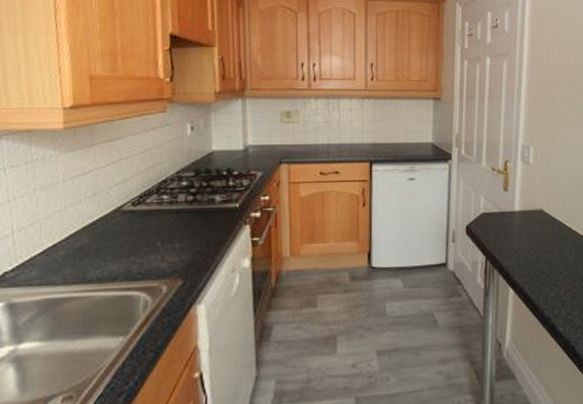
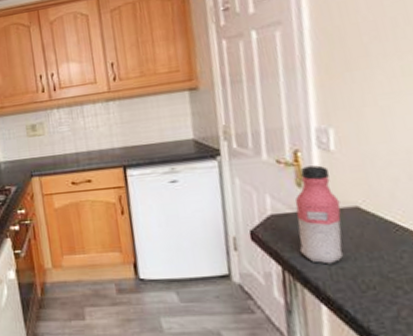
water bottle: none [499,175,531,255] -> present [294,165,344,265]

